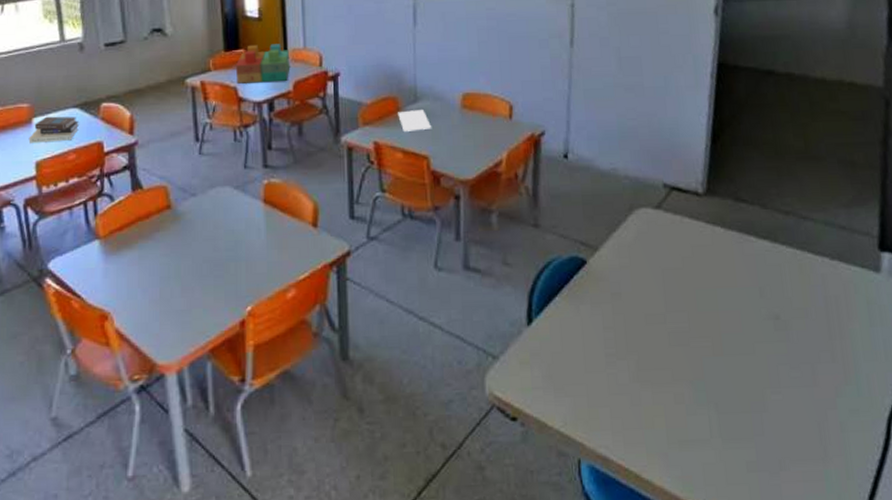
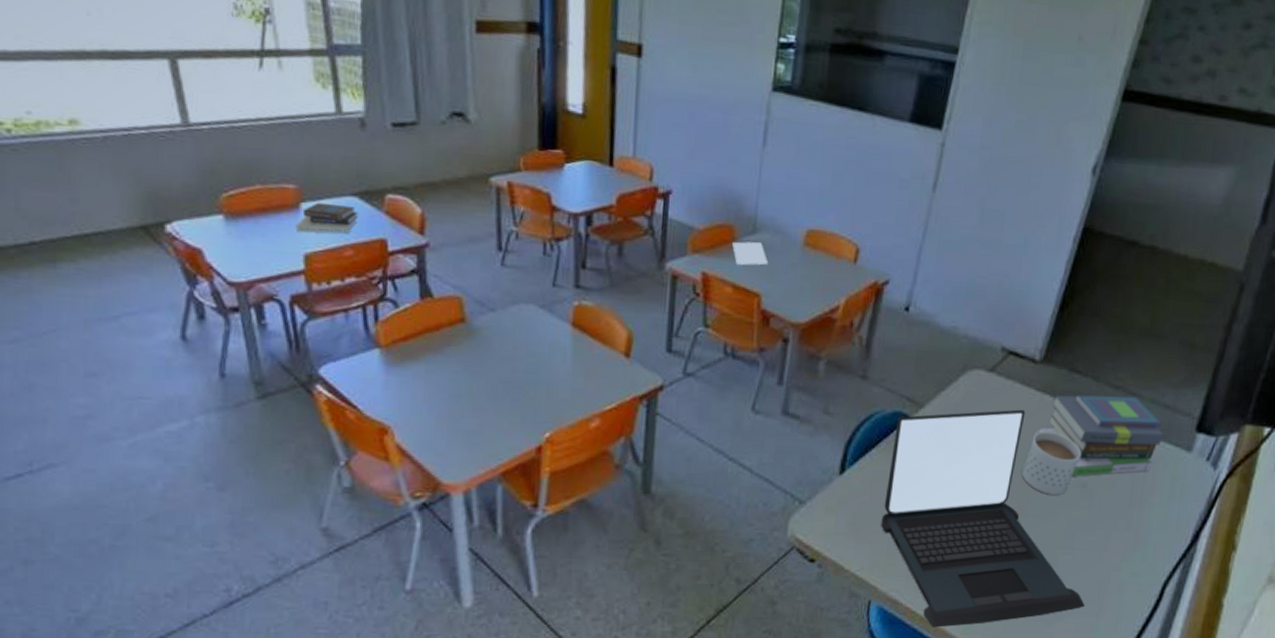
toy blocks: present [235,44,290,84] -> none [550,145,616,193]
laptop: none [575,243,808,486] -> present [881,409,1085,628]
mug: none [708,263,767,330] -> present [1022,430,1082,495]
books: none [717,220,848,308] -> present [1039,395,1165,476]

